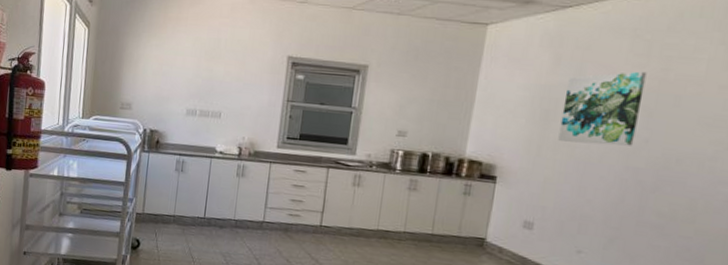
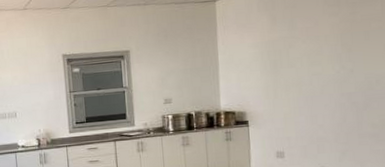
wall art: present [558,71,647,146] -> none [285,17,343,83]

